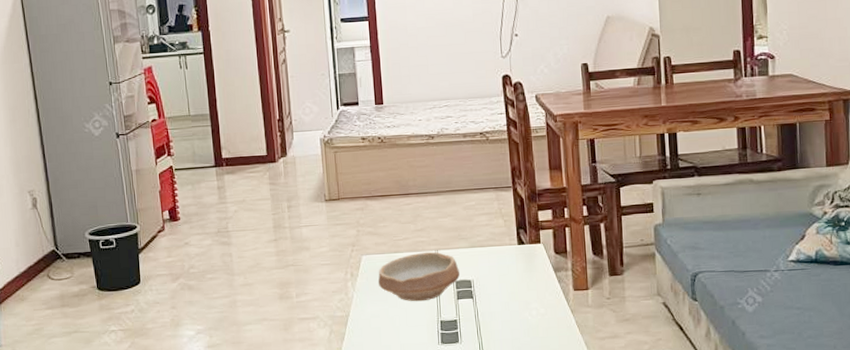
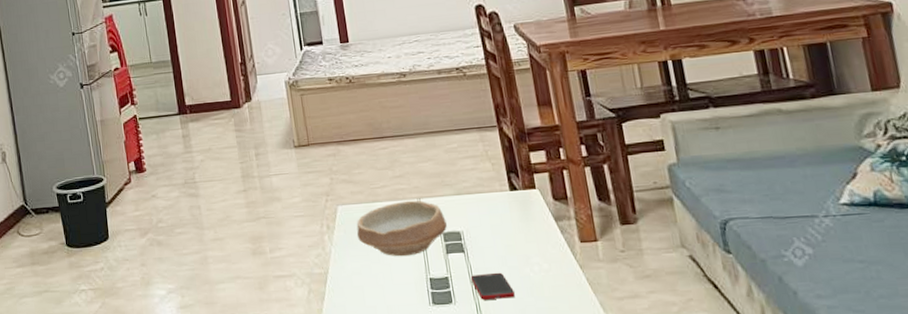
cell phone: none [476,316,514,340] -> present [470,272,515,300]

